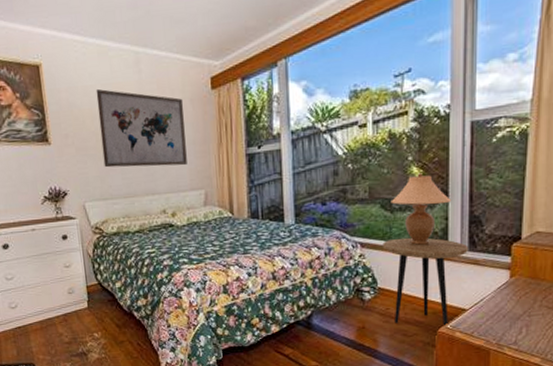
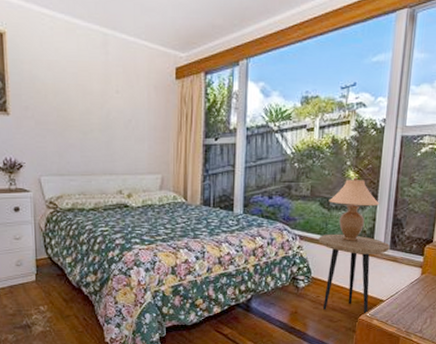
wall art: present [96,88,187,168] -> none [60,64,148,150]

